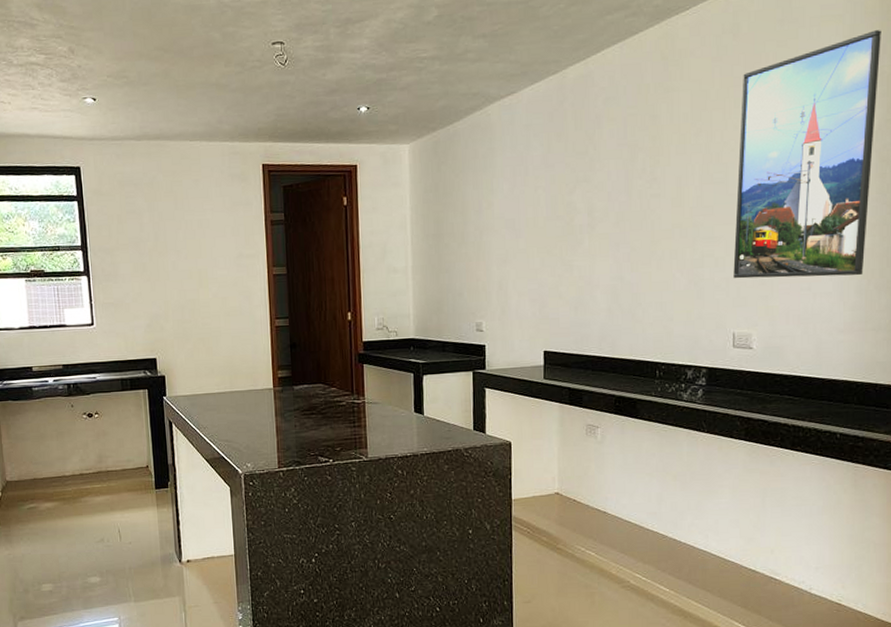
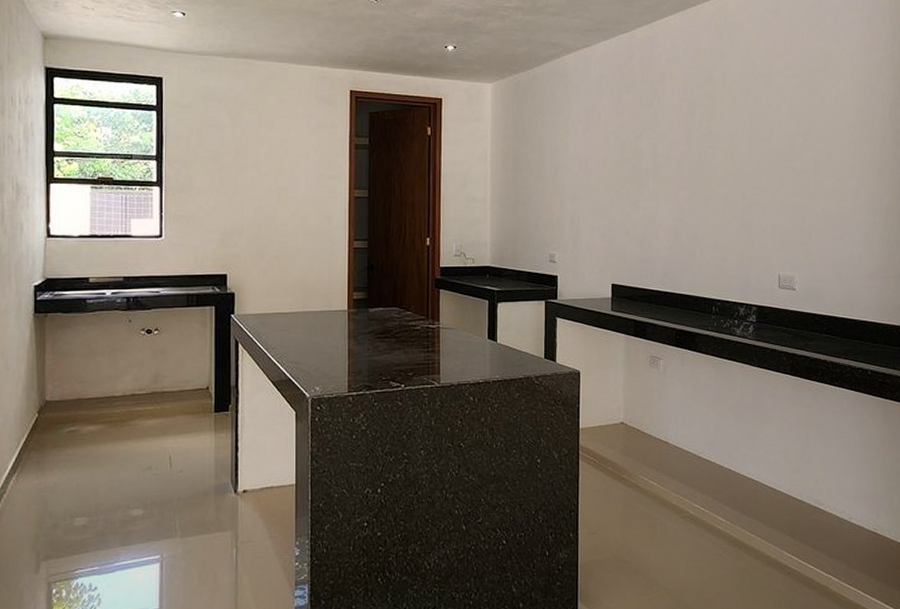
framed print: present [733,30,881,279] -> none [778,23,892,229]

